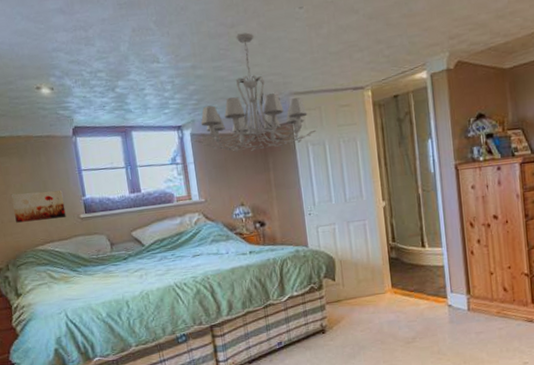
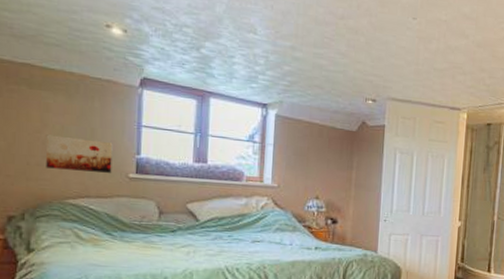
chandelier: present [193,32,317,153] -> none [277,27,408,150]

